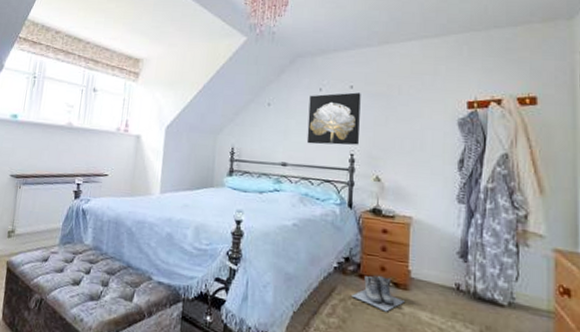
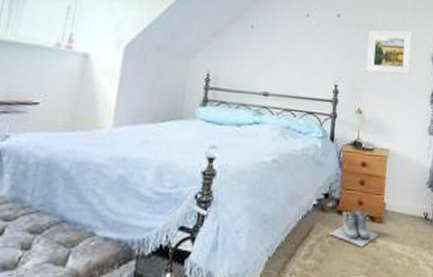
wall art: present [306,92,361,145] -> none [291,20,347,76]
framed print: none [383,97,434,142] -> present [366,30,413,75]

